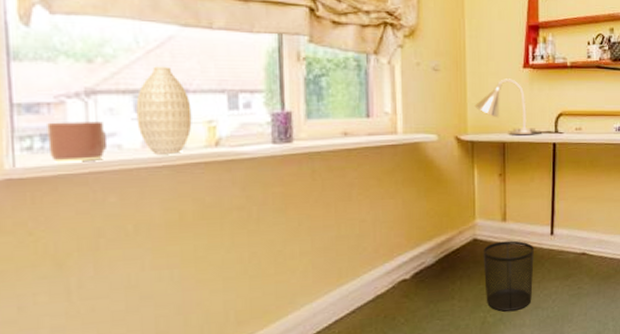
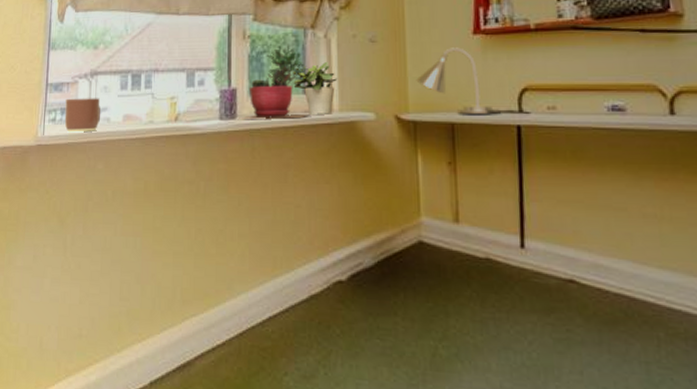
vase: present [136,66,192,154] -> none [121,49,160,127]
succulent plant: none [294,68,374,143] -> present [237,44,310,119]
potted plant: none [355,87,402,137] -> present [293,61,338,114]
waste bin: present [483,240,534,312] -> none [431,248,499,348]

